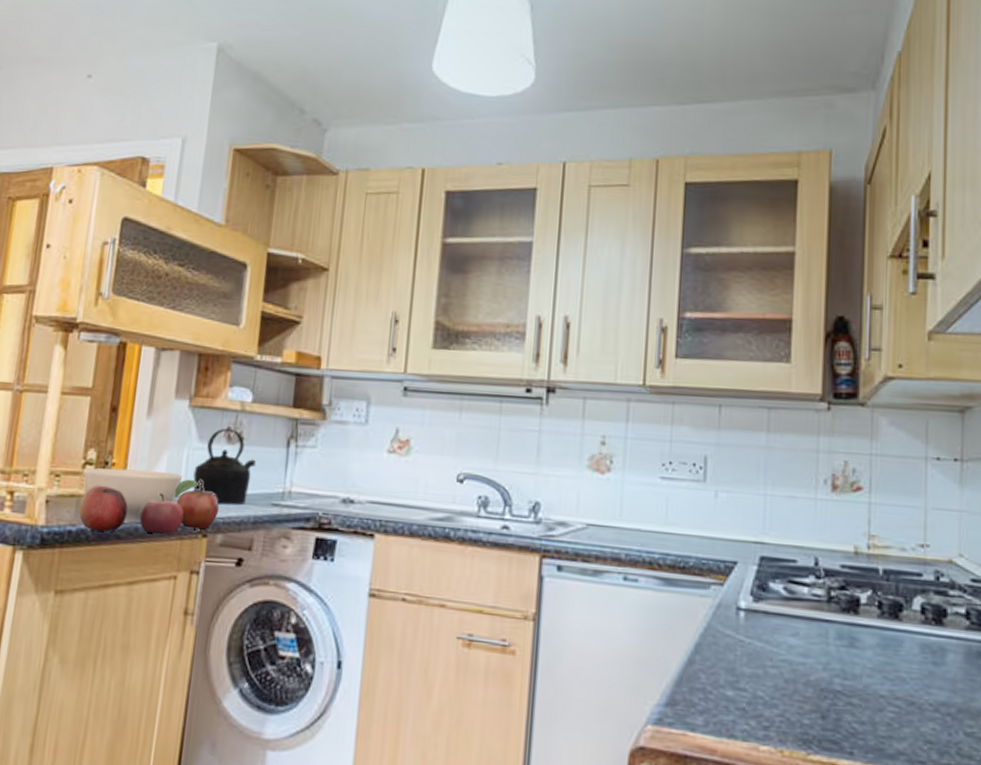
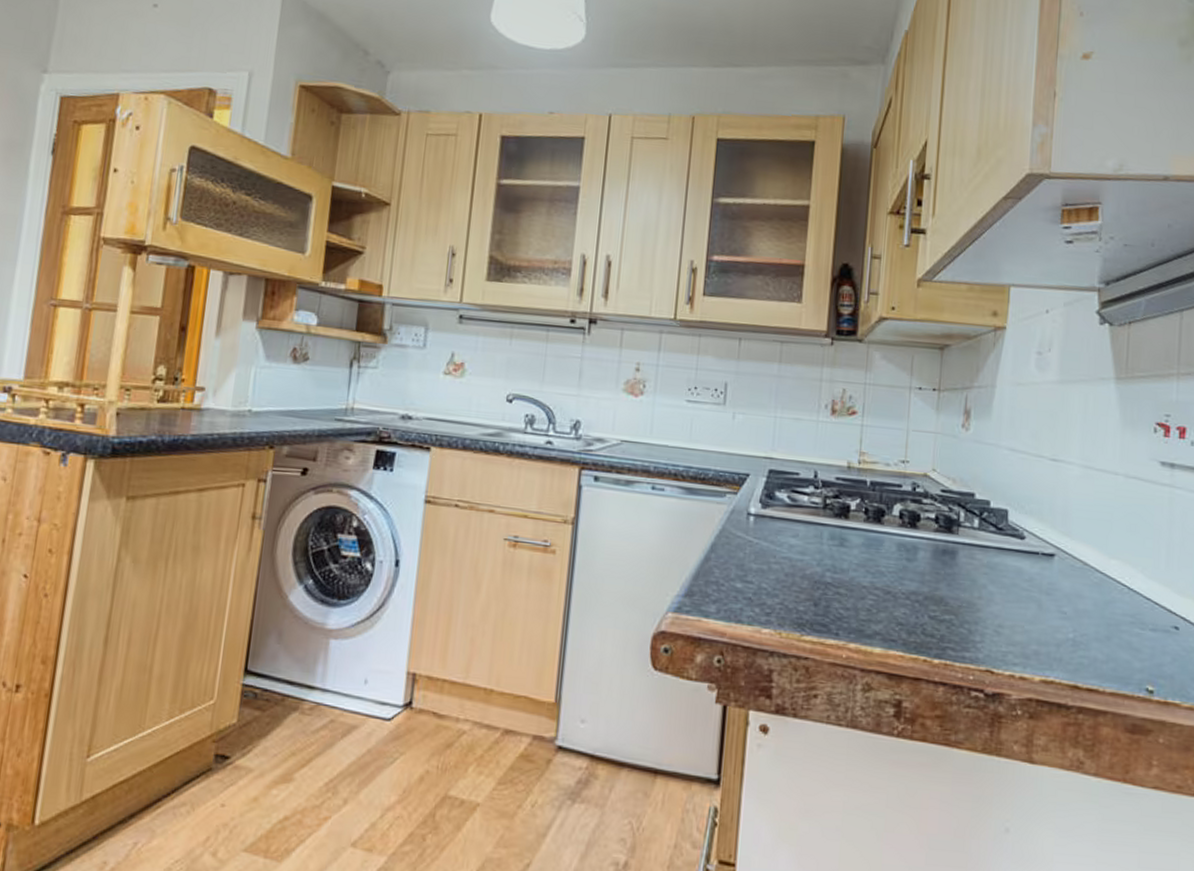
fruit: present [78,485,128,532] -> none [149,399,198,443]
bowl: present [83,468,182,523] -> none [153,383,250,435]
fruit: present [139,493,185,535] -> none [208,407,252,446]
fruit: present [173,479,220,530] -> none [241,395,286,442]
kettle: present [193,429,256,506] -> none [260,349,320,420]

